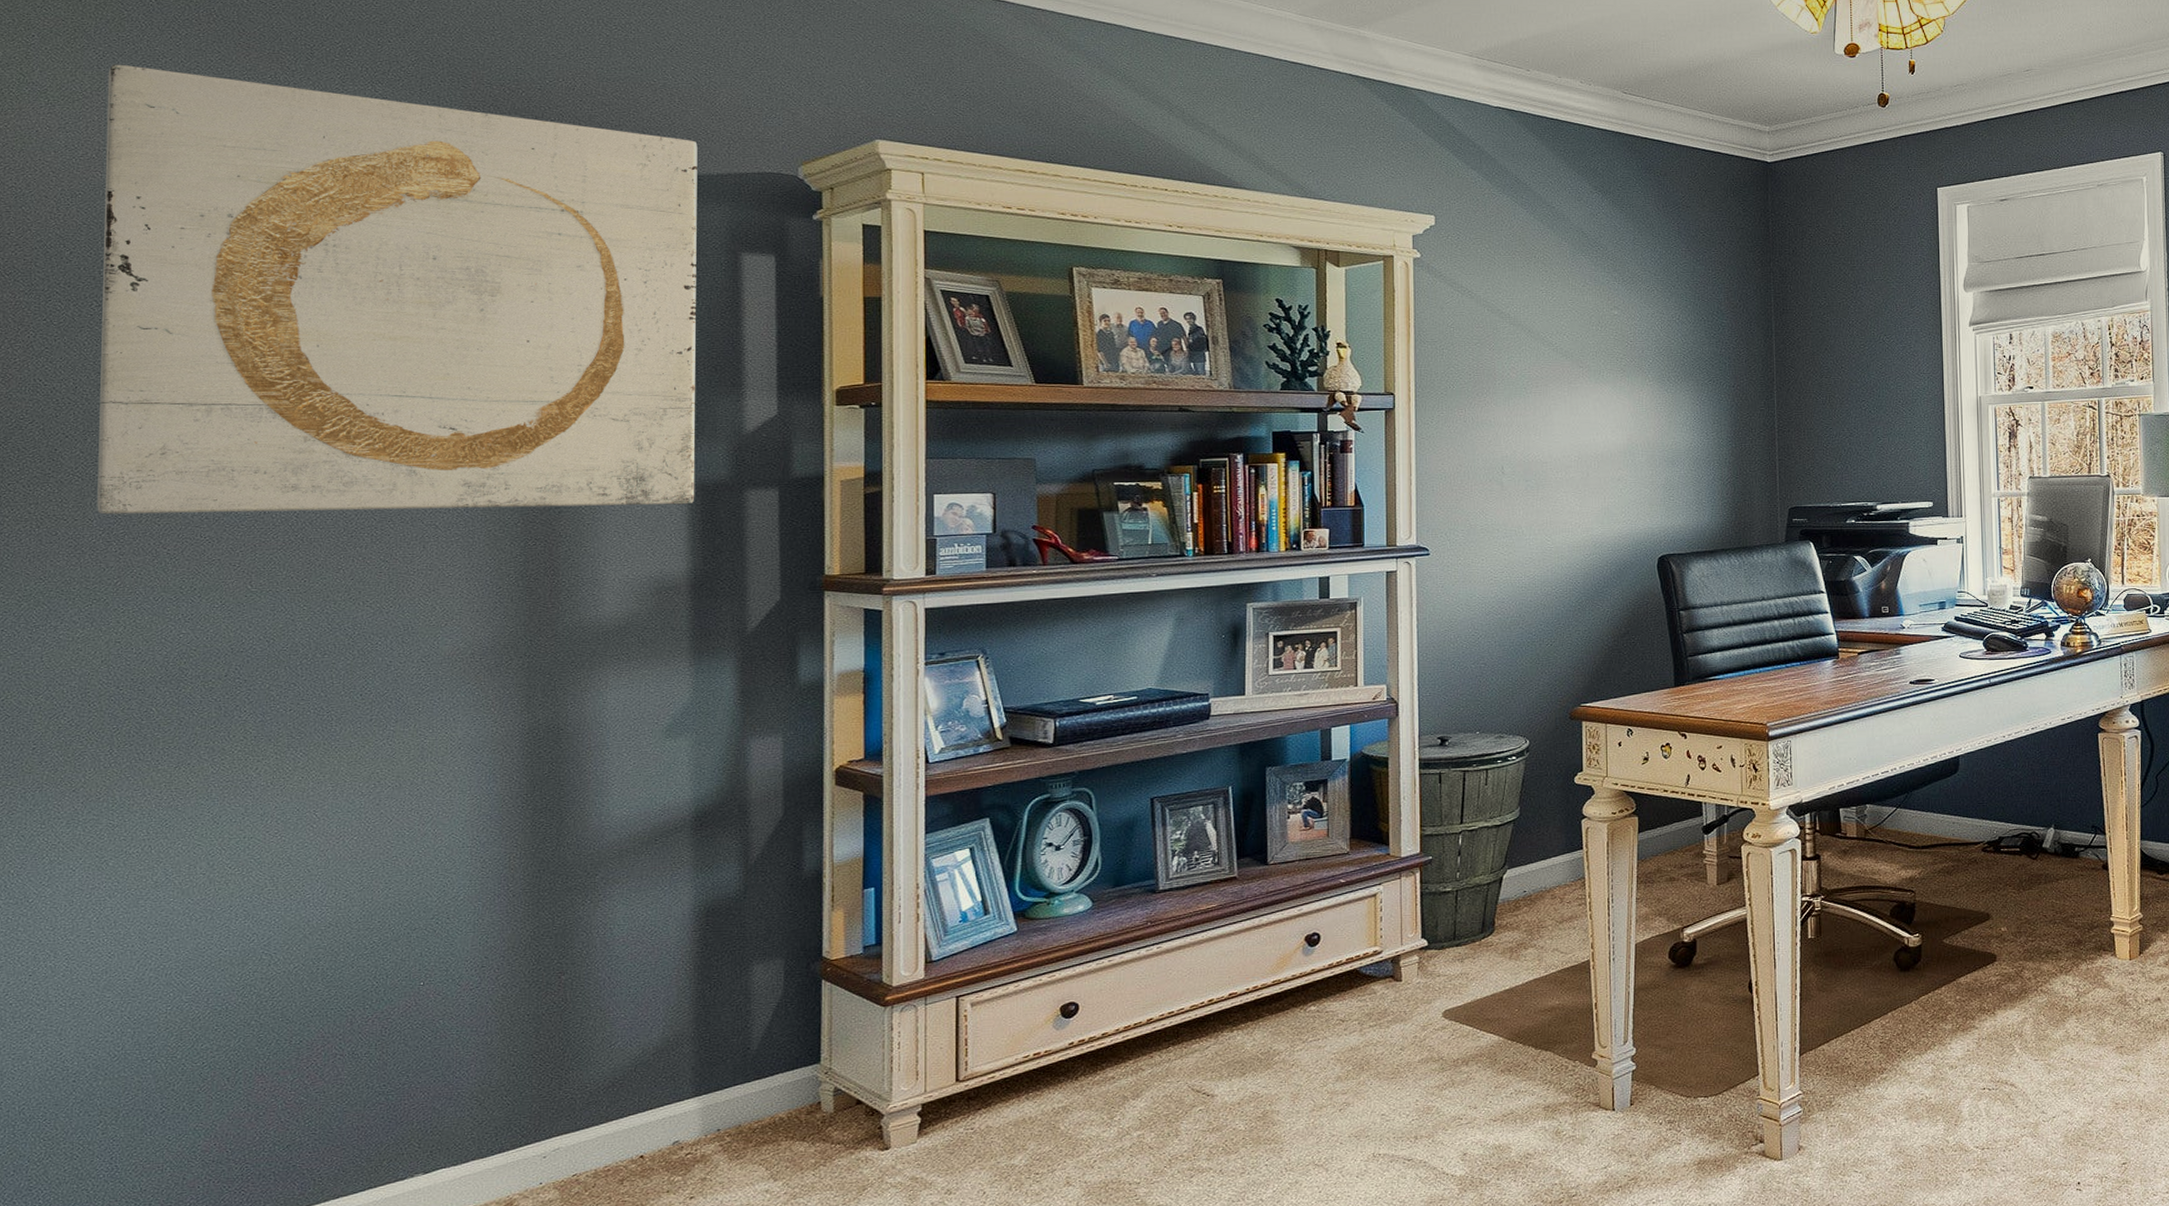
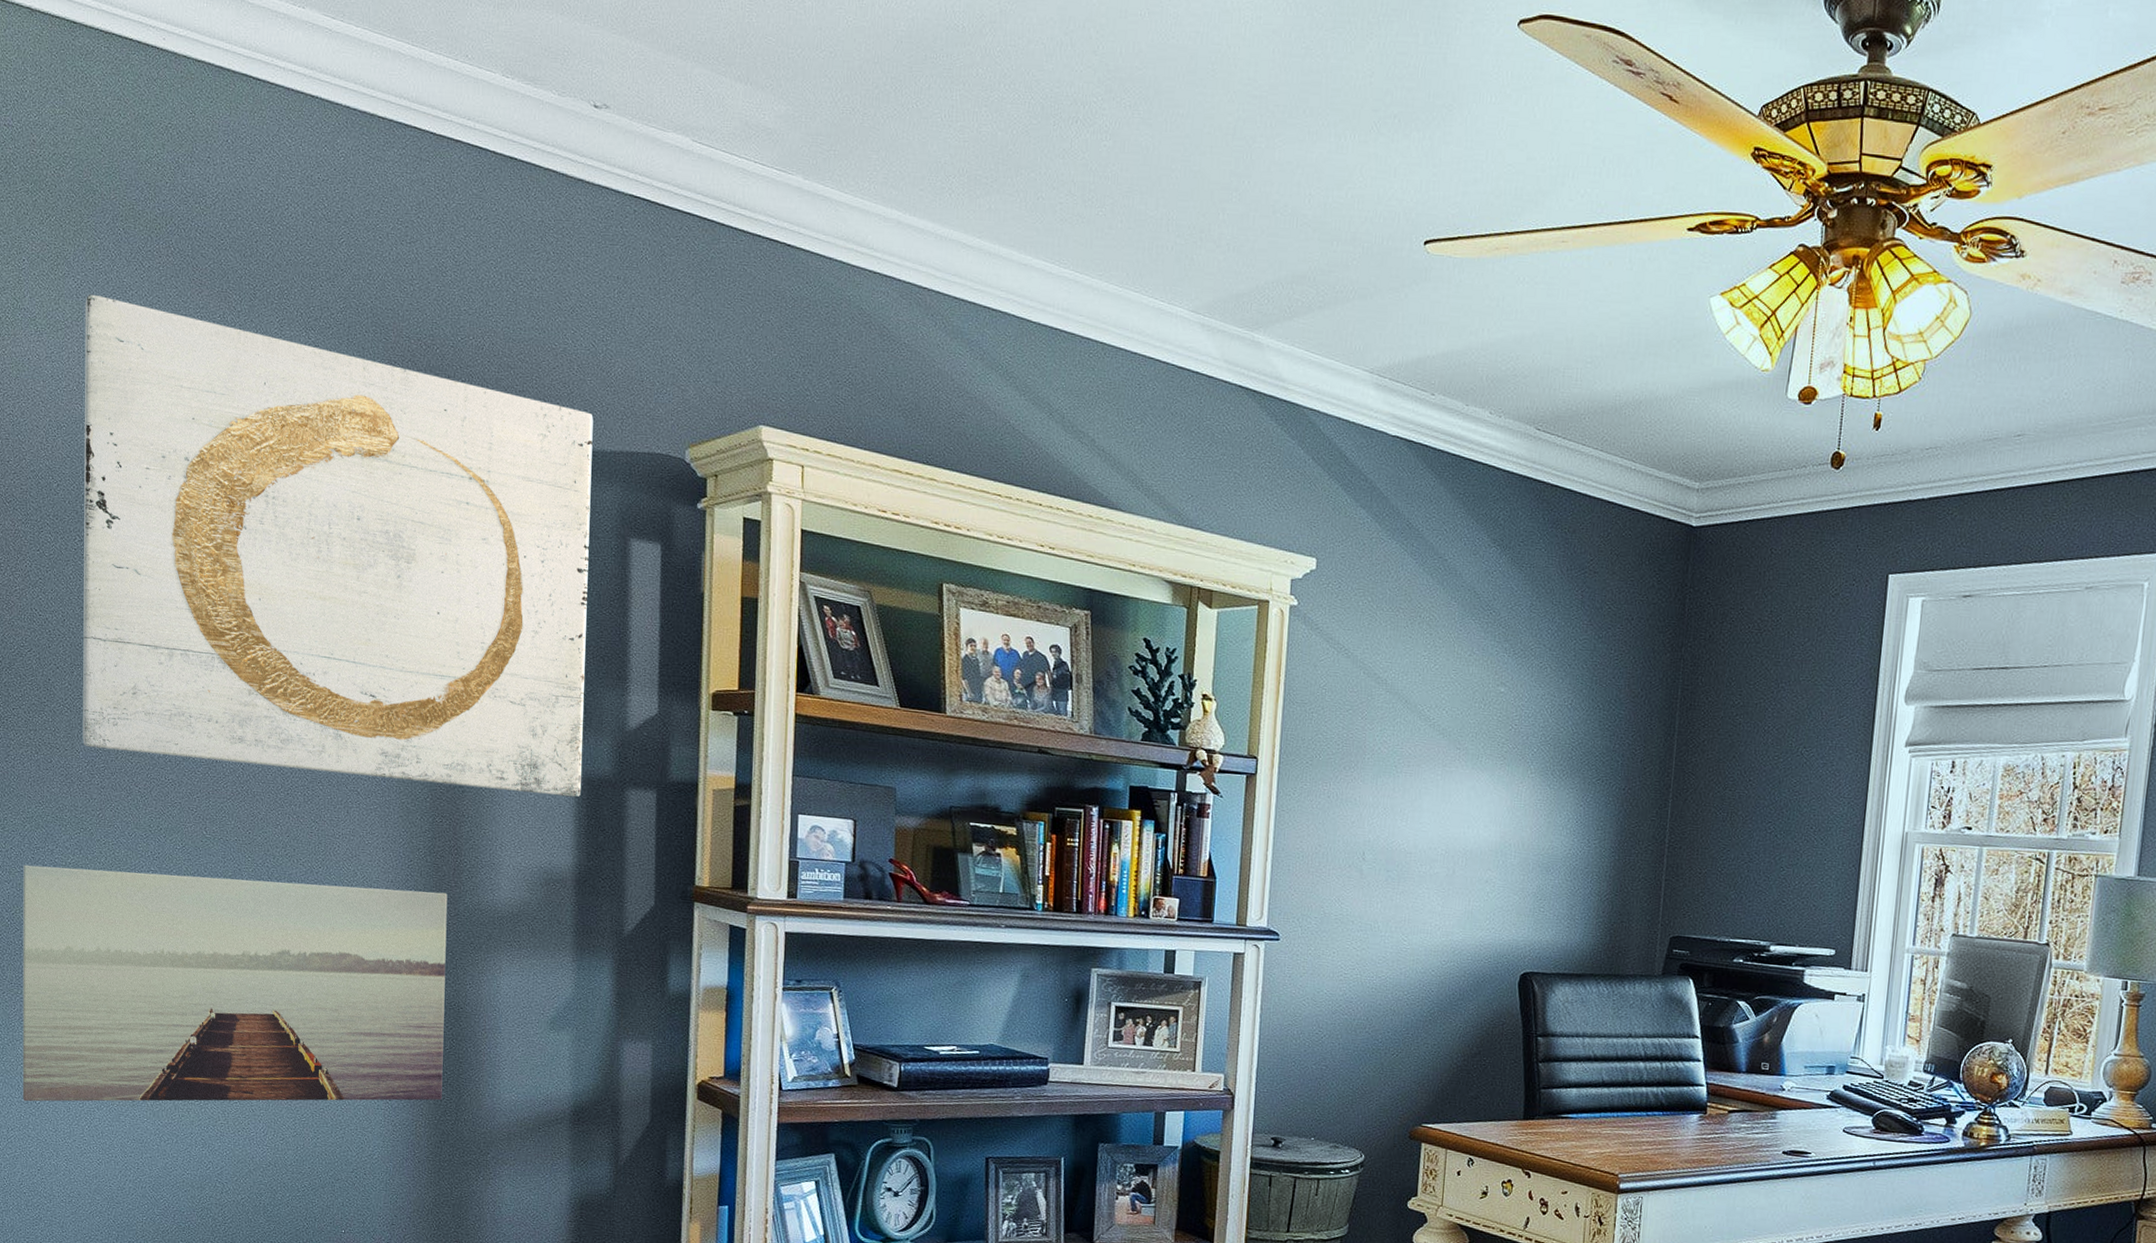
wall art: none [10,615,543,902] -> present [22,864,448,1102]

